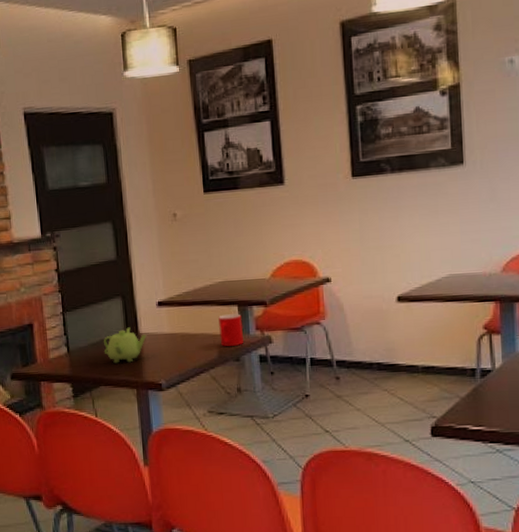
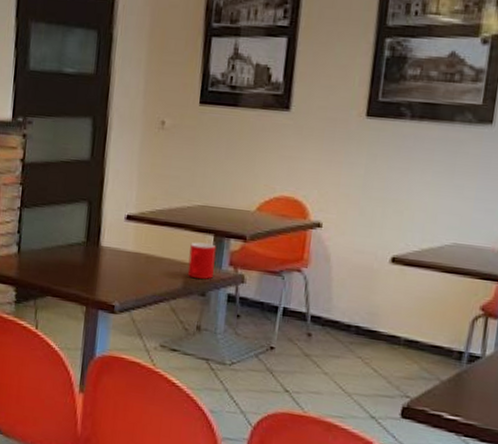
teapot: present [104,327,147,364] -> none [58,237,108,277]

